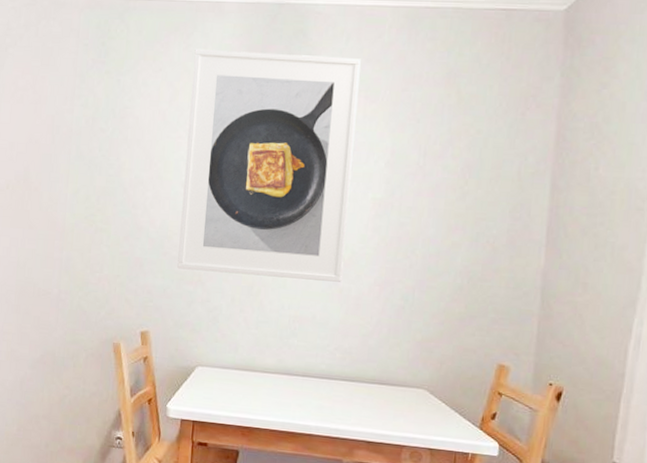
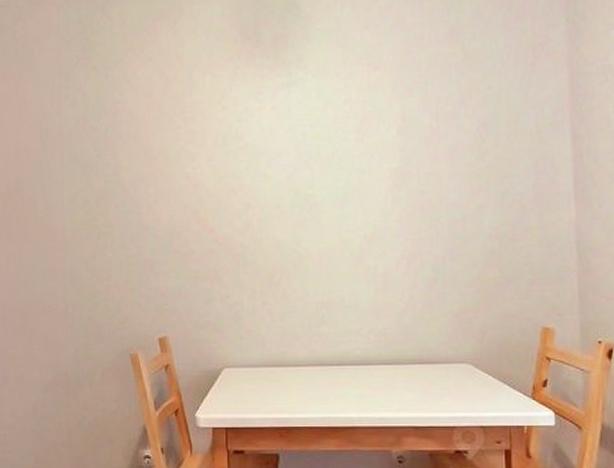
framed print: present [177,49,361,282] -> none [184,26,367,266]

